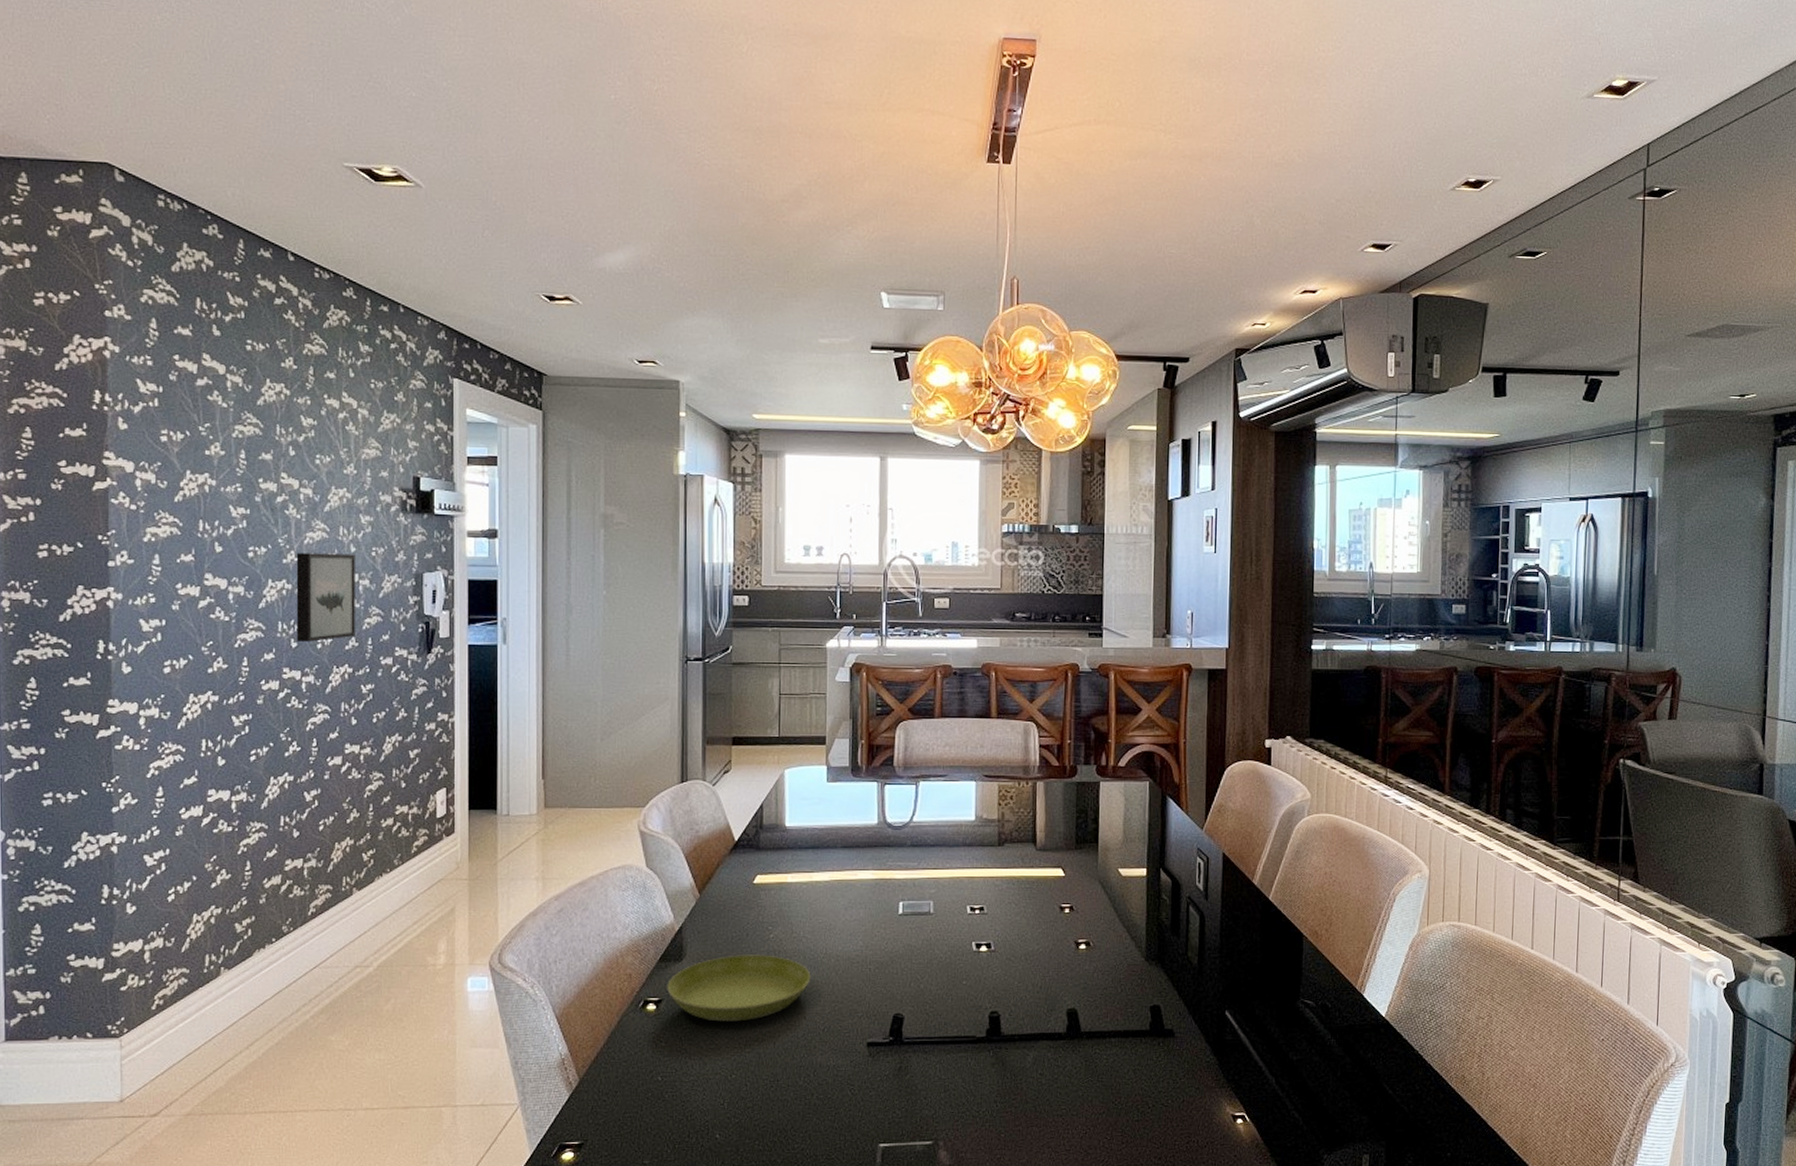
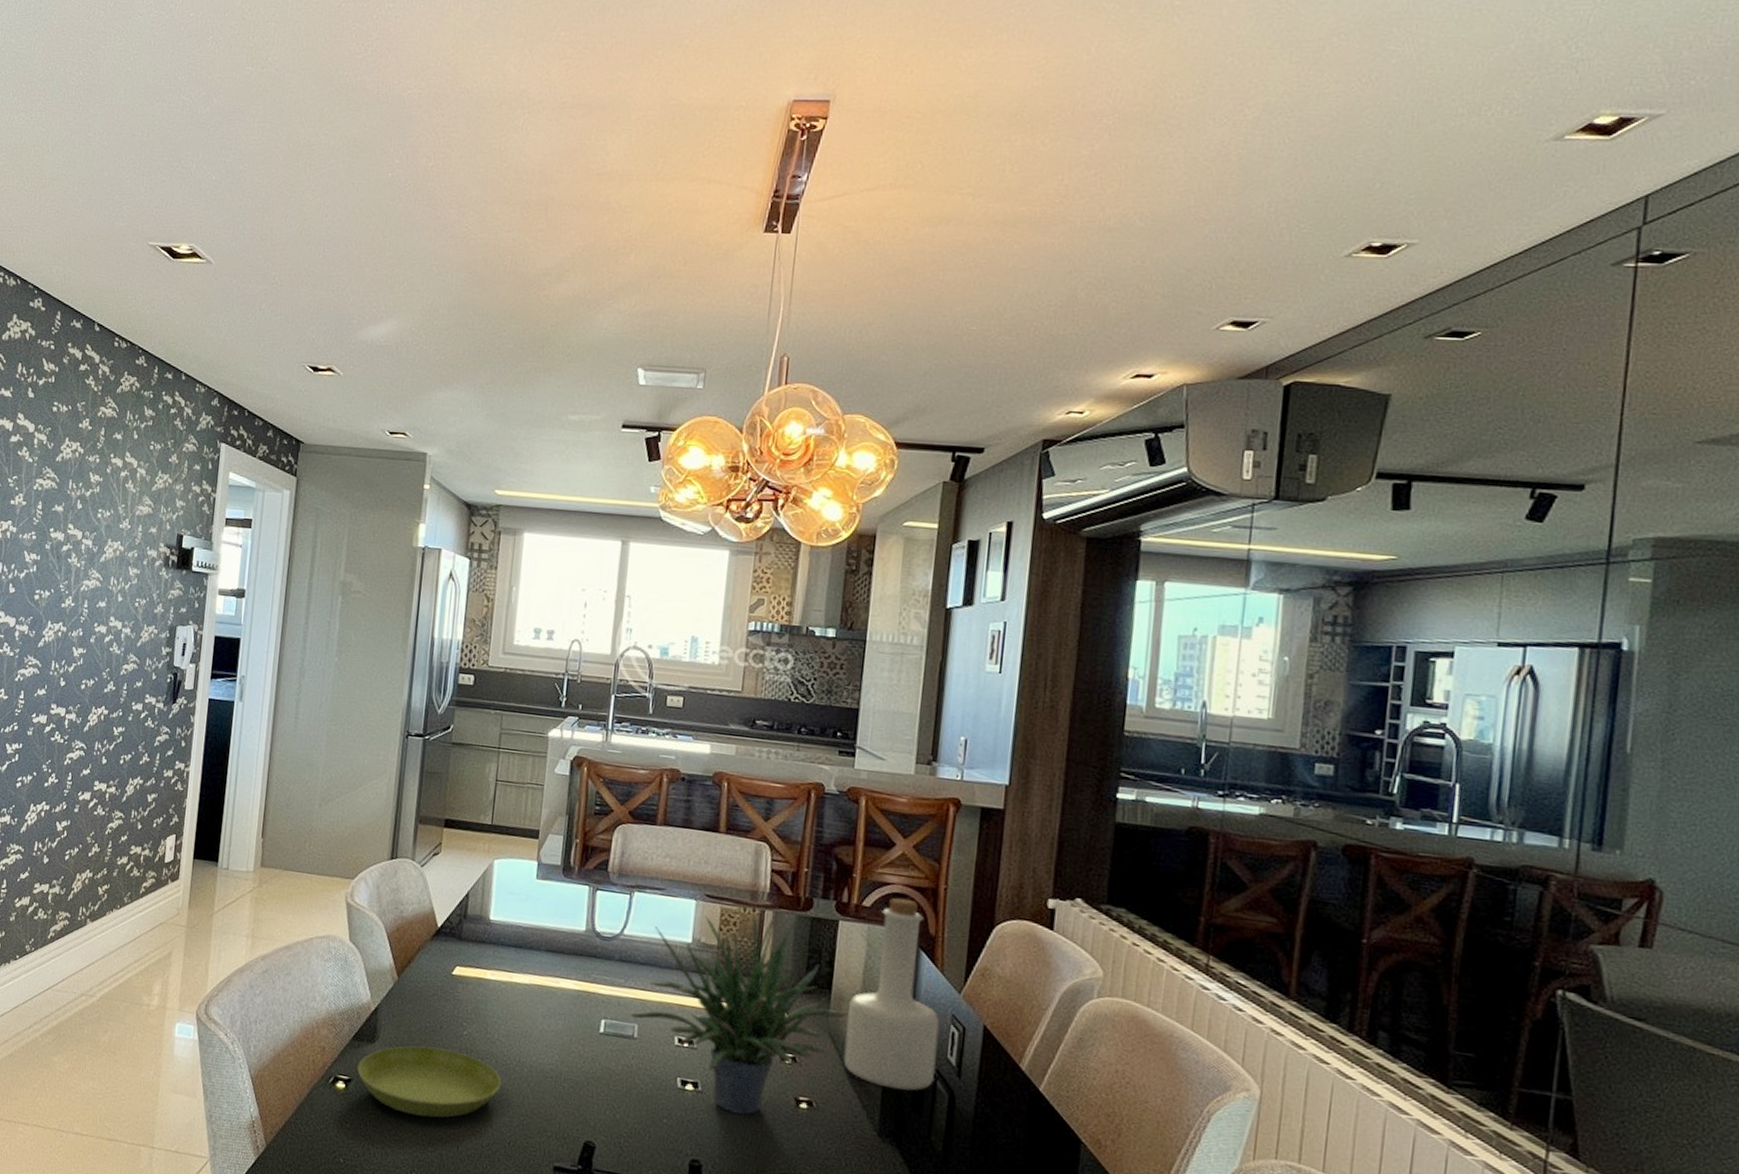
wall art: present [296,552,355,642] -> none [65,598,122,683]
potted plant: none [925,777,1114,965] -> present [630,907,848,1115]
bottle: none [1112,755,1188,919] -> present [843,897,940,1091]

